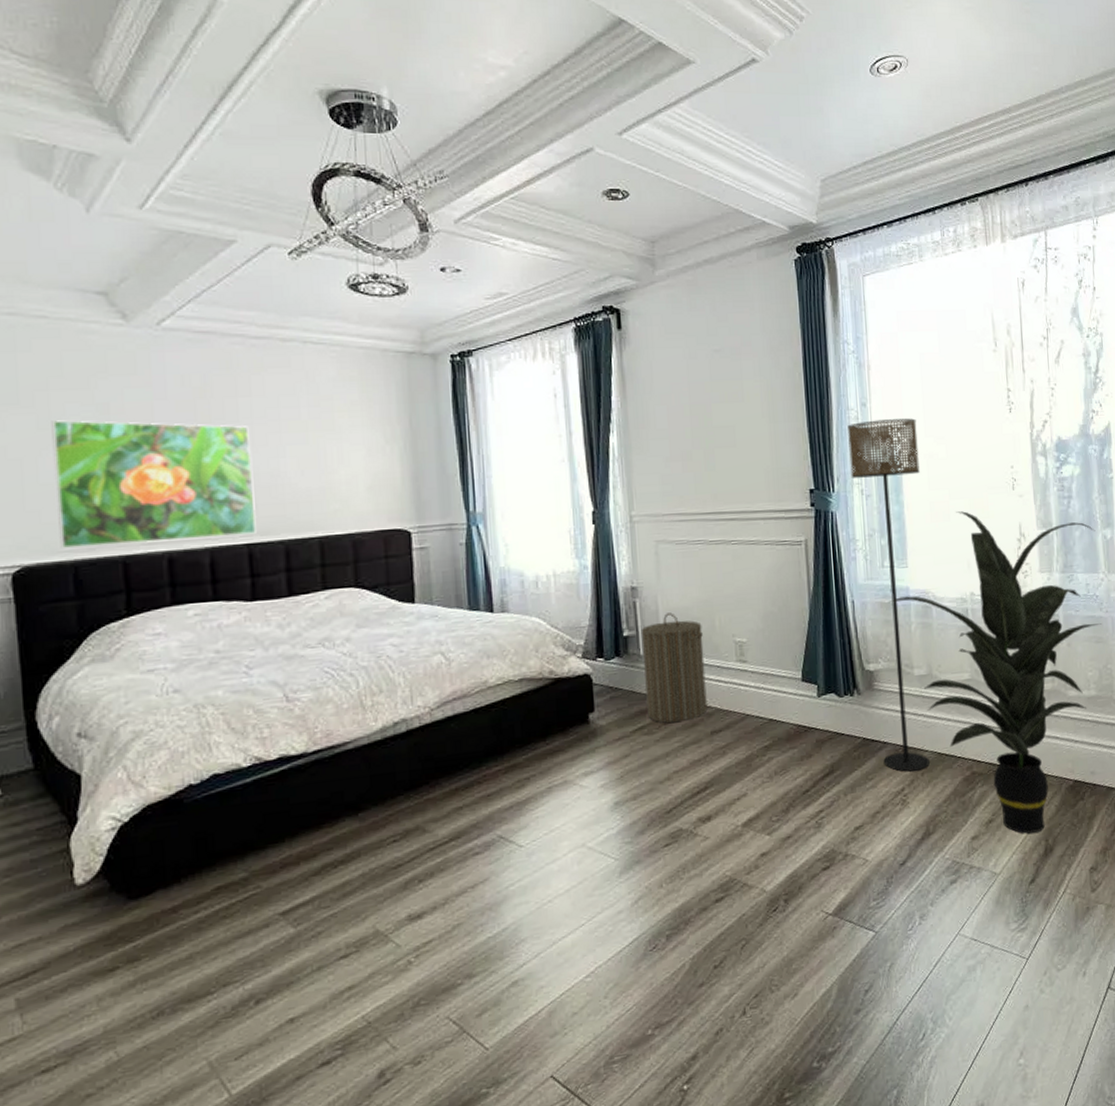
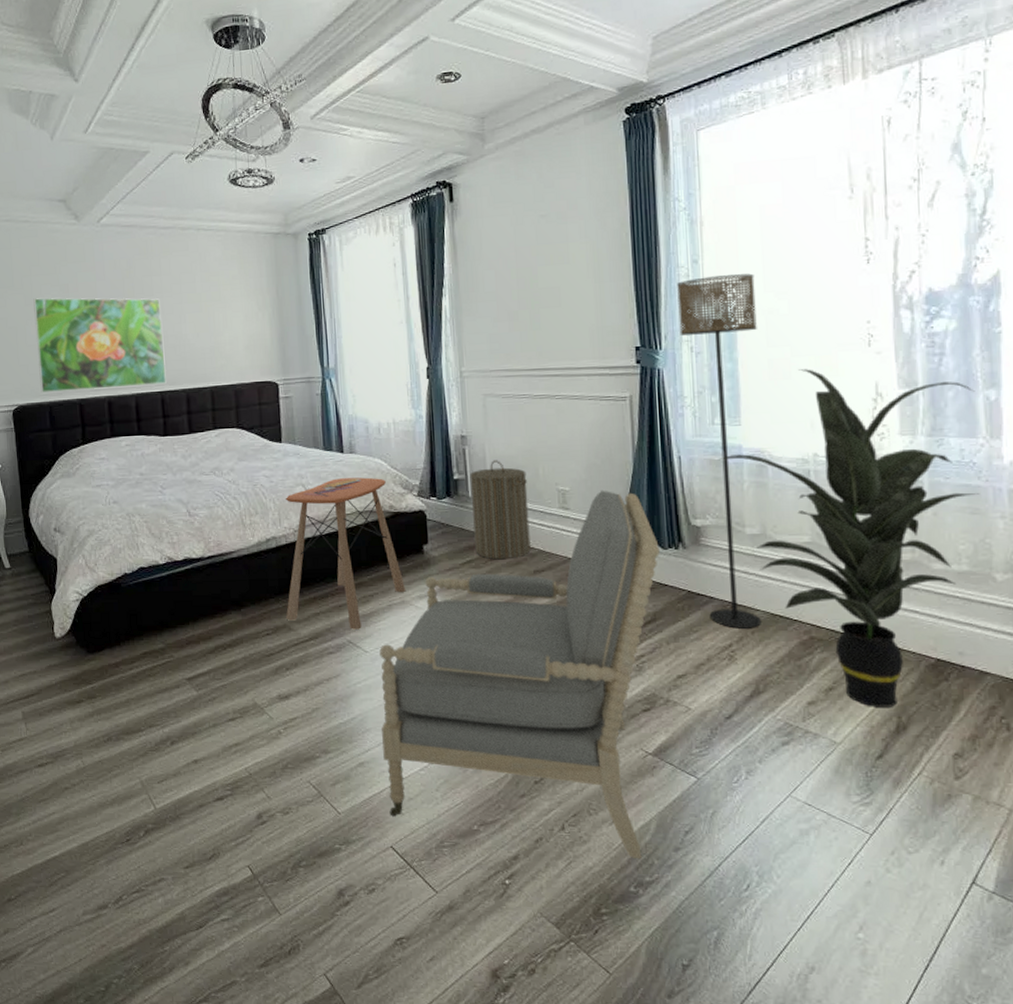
side table: none [419,639,569,822] -> present [285,477,406,630]
armchair: none [537,639,837,1040] -> present [379,490,661,860]

